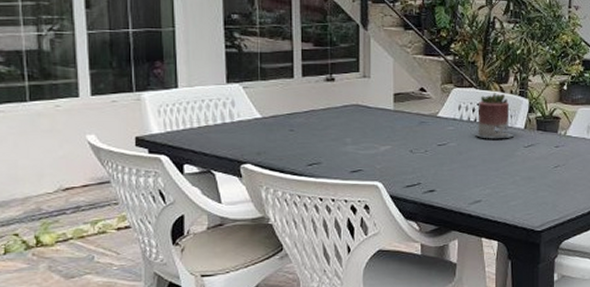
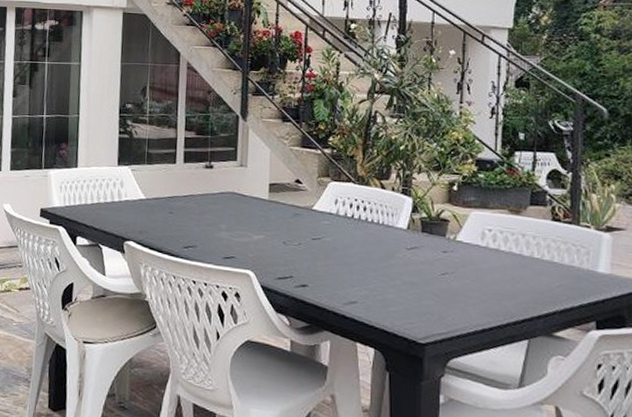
succulent planter: present [475,92,514,139] -> none [352,188,395,238]

